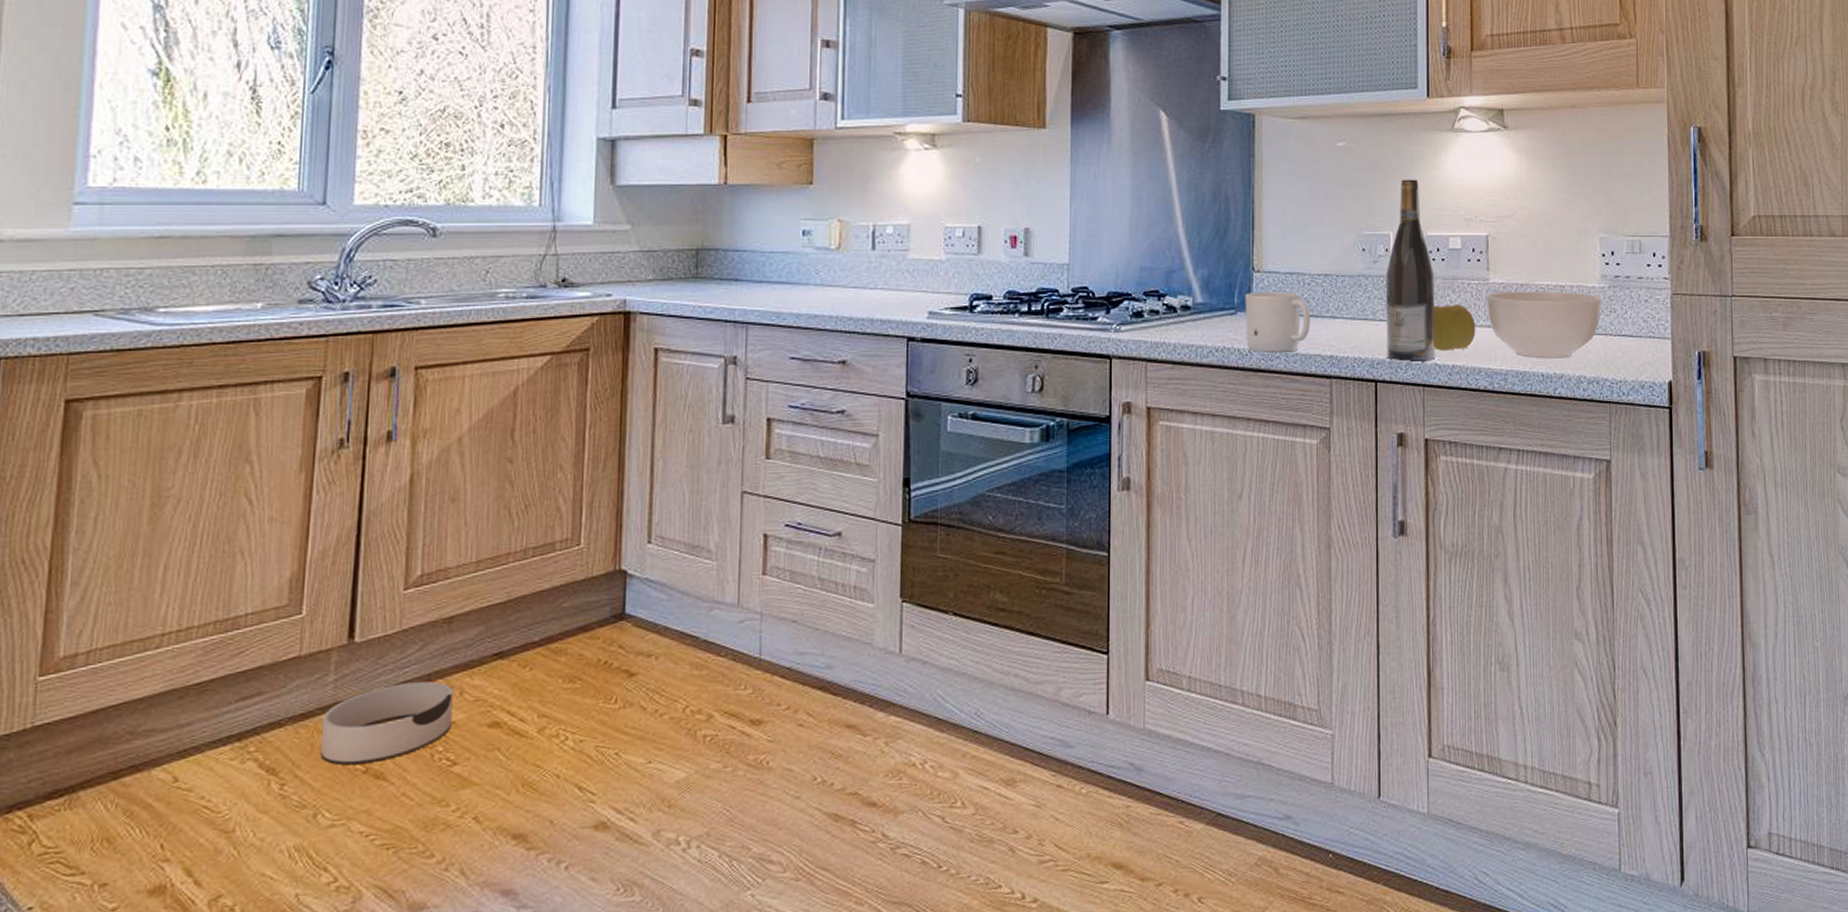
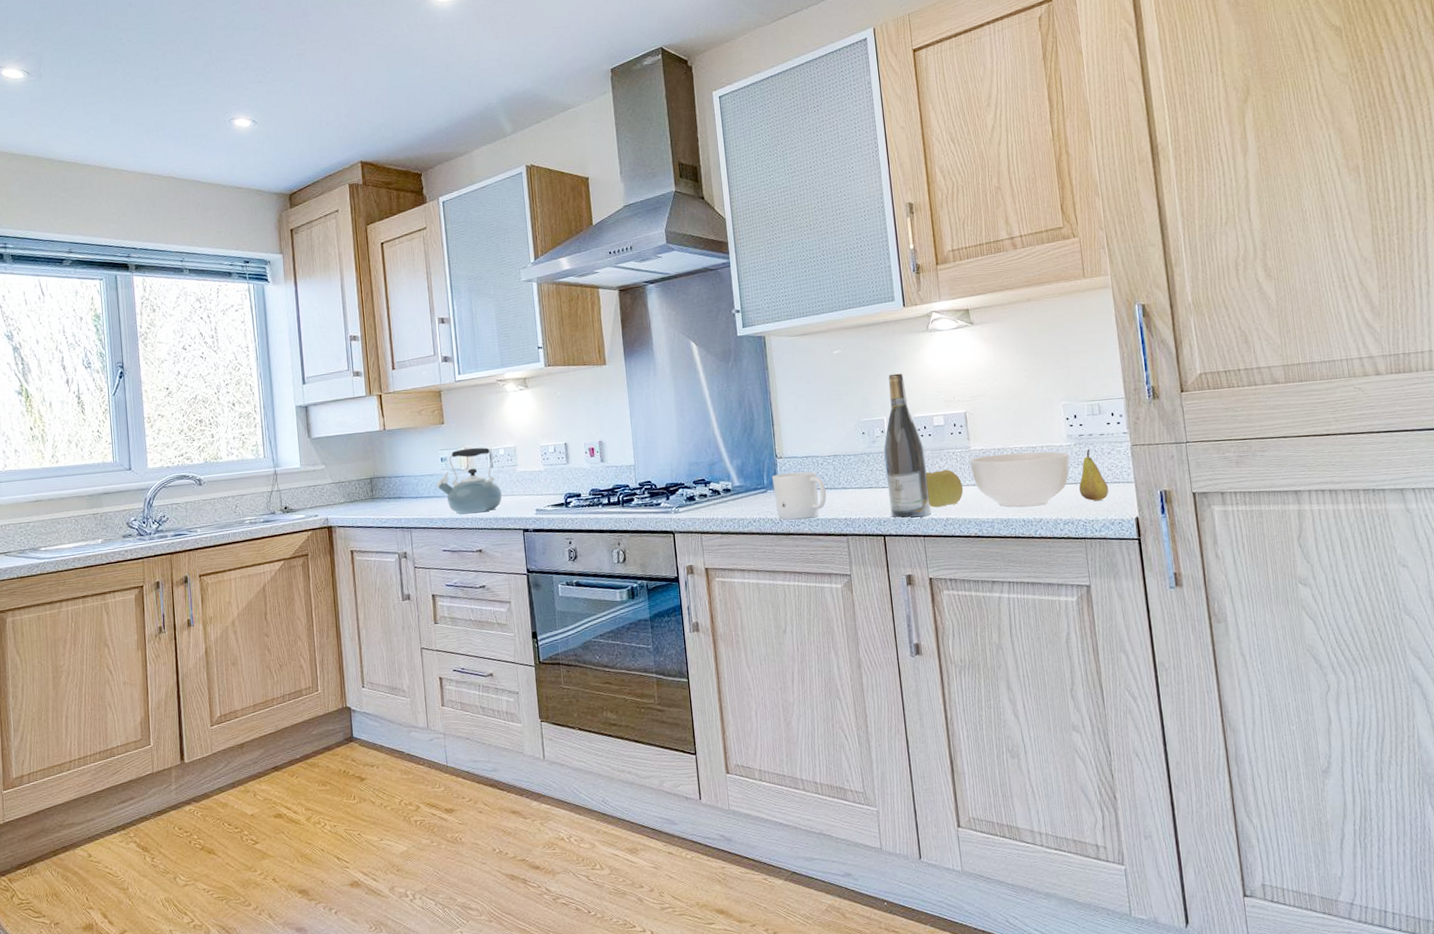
pet bowl: present [320,681,453,766] -> none [171,787,252,845]
kettle: none [790,220,884,310] -> present [435,447,503,514]
fruit: none [1608,294,1642,359] -> present [1078,449,1109,501]

